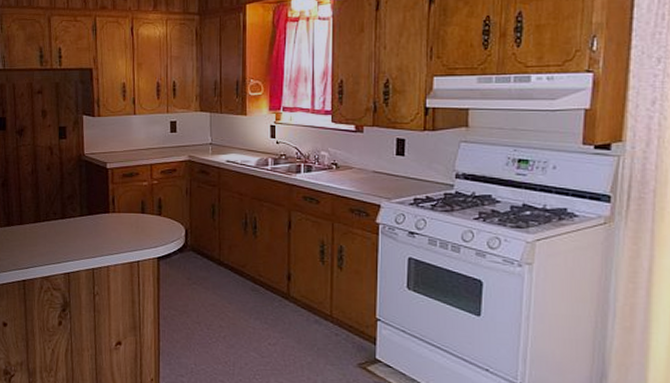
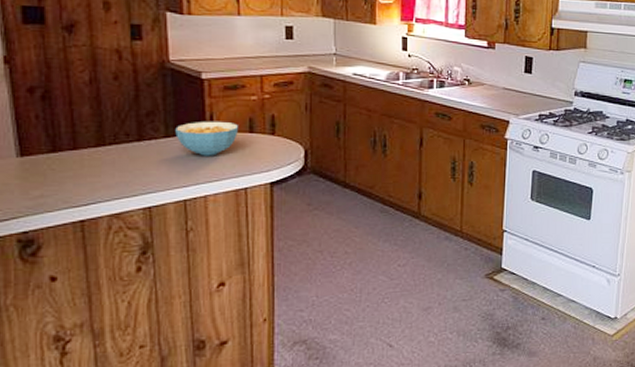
cereal bowl: none [87,203,133,233] -> present [175,121,238,156]

